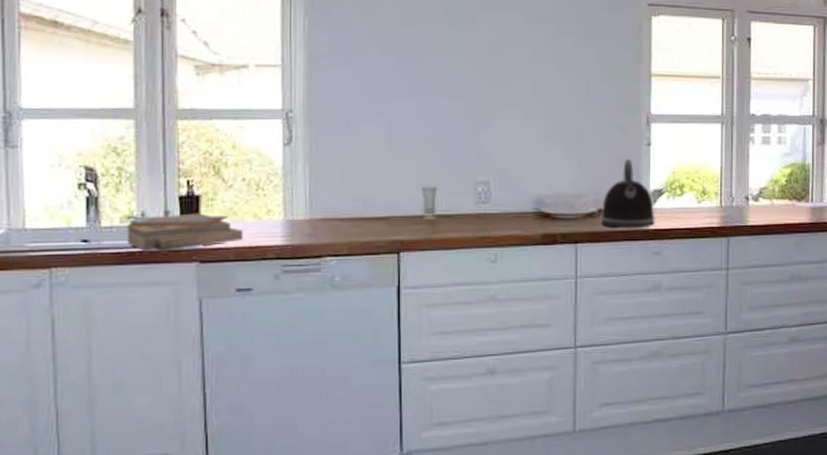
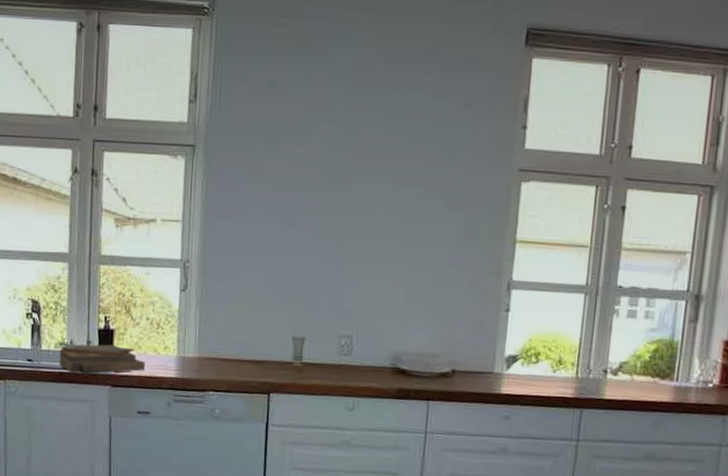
kettle: present [600,158,655,229] -> none [453,322,508,392]

